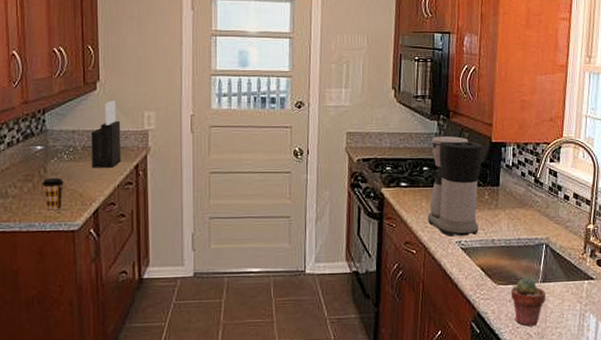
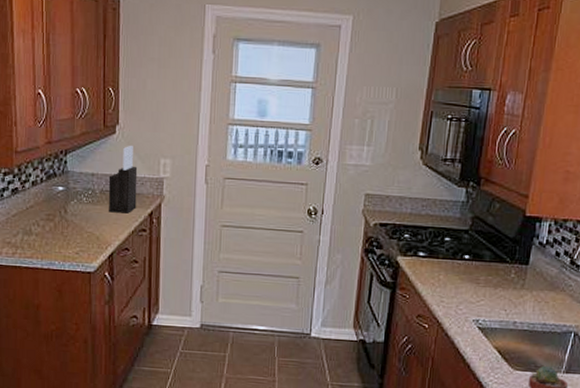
coffee cup: present [42,178,64,211] -> none [63,219,82,252]
coffee maker: present [427,136,483,237] -> none [444,205,515,315]

